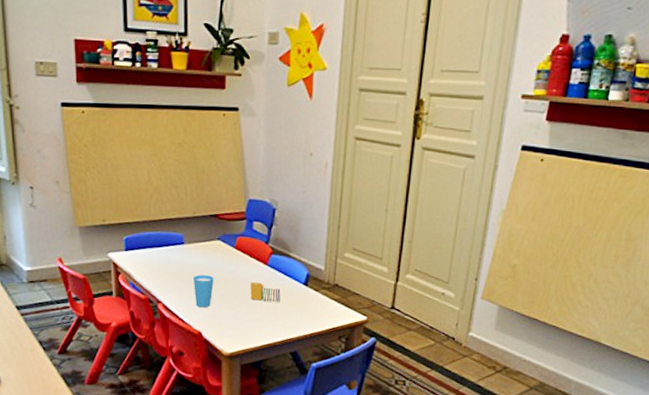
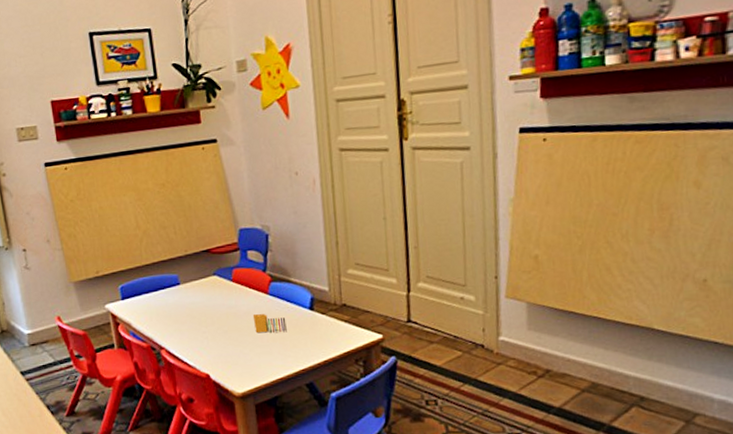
cup: present [193,275,214,308] -> none [193,313,216,349]

